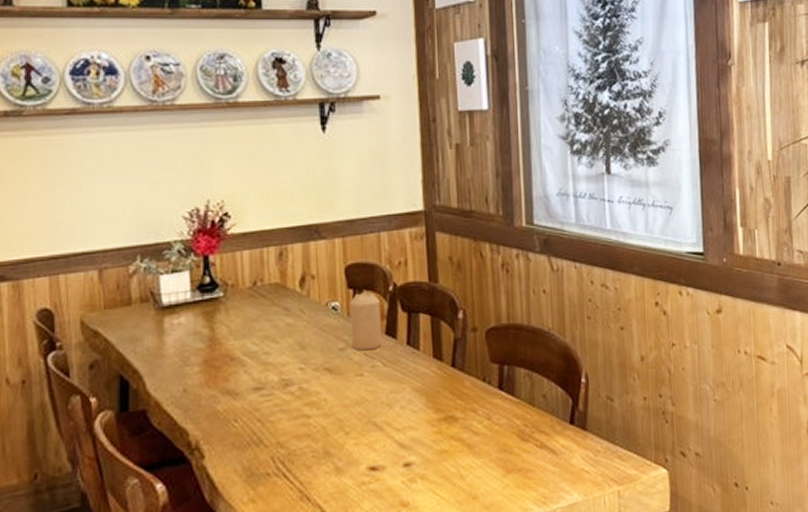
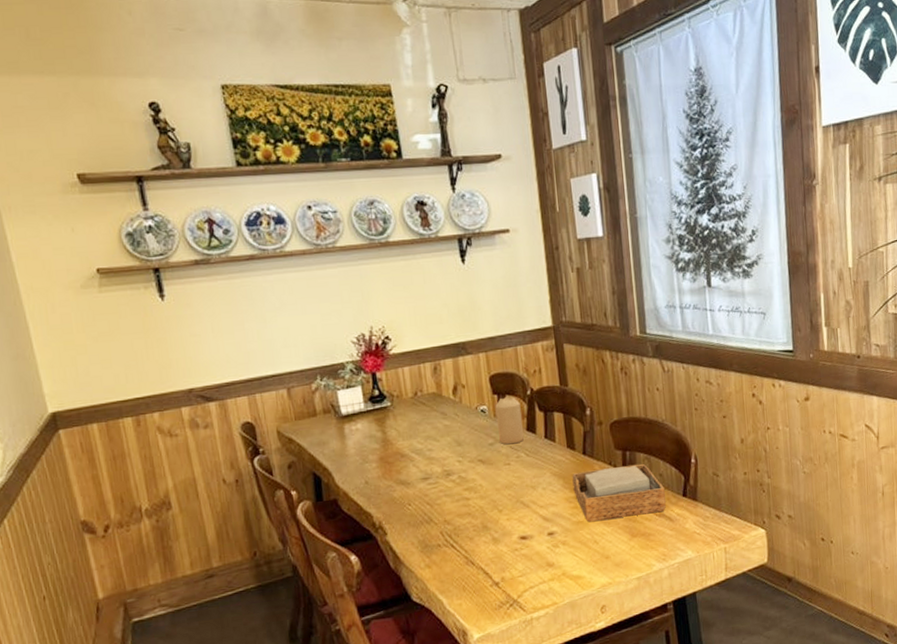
napkin holder: none [437,381,550,452] -> present [572,463,667,522]

